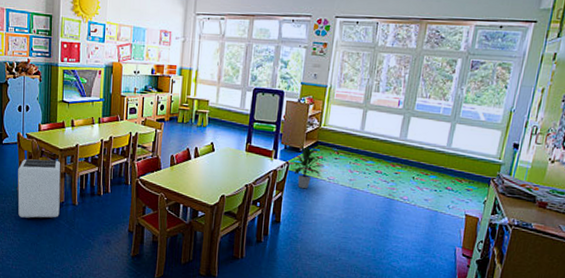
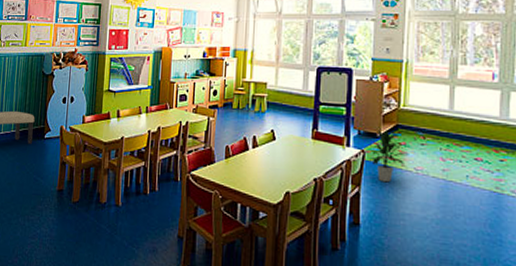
air purifier: present [17,159,61,218] -> none [56,154,105,222]

